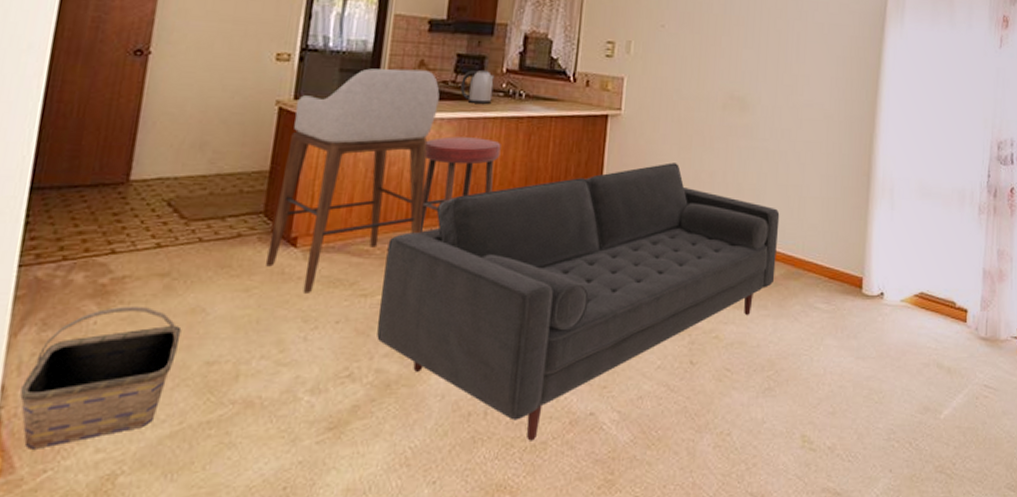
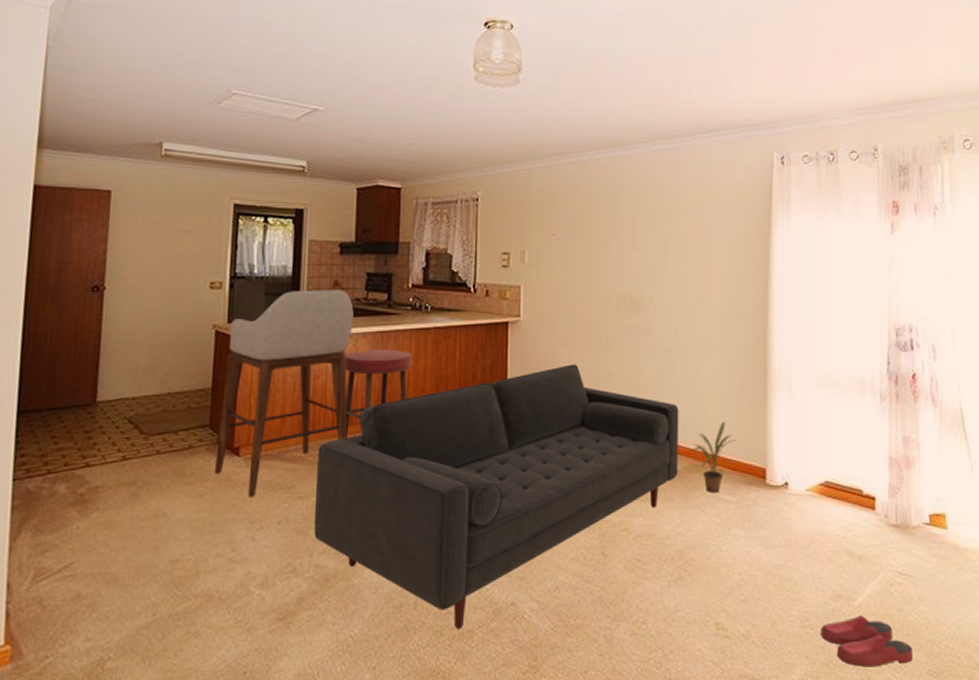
basket: present [20,306,182,449] -> none [22,512,149,639]
kettle: present [460,69,495,105] -> none [372,286,402,319]
potted plant: none [790,228,835,301] -> present [692,421,736,492]
slippers: none [906,428,993,481] -> present [821,615,913,667]

